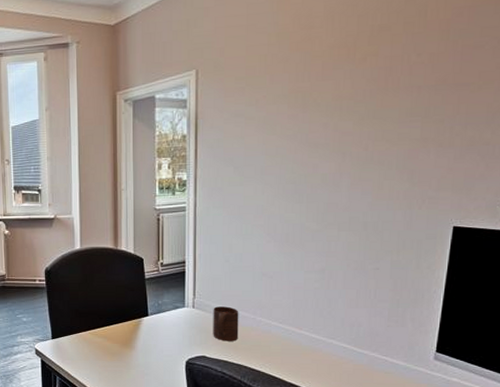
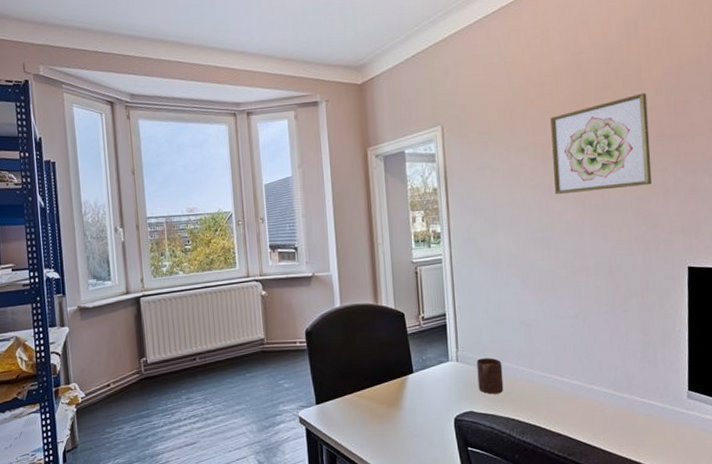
wall art: none [312,36,431,146] -> present [550,93,652,195]

